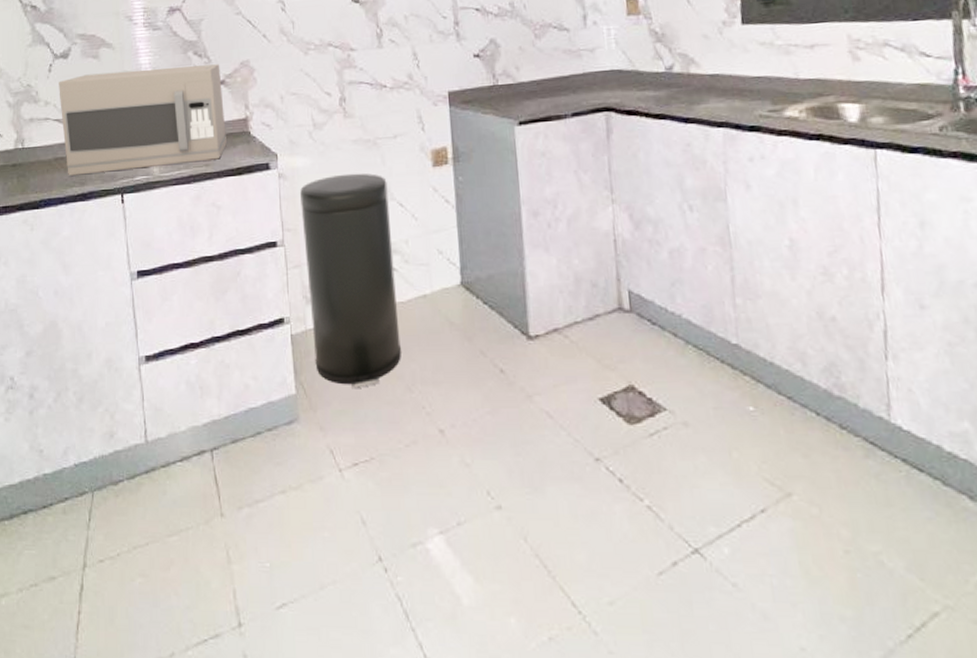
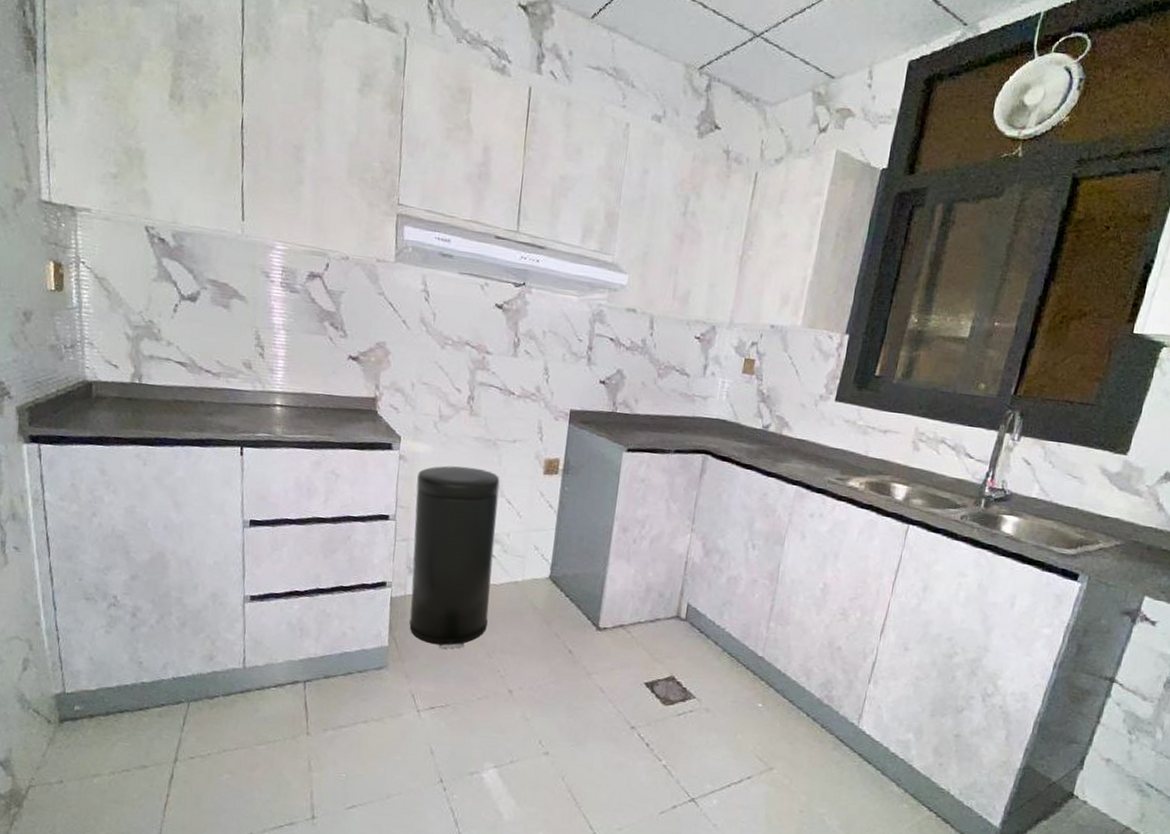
microwave: present [59,64,227,176] -> none [183,322,356,431]

